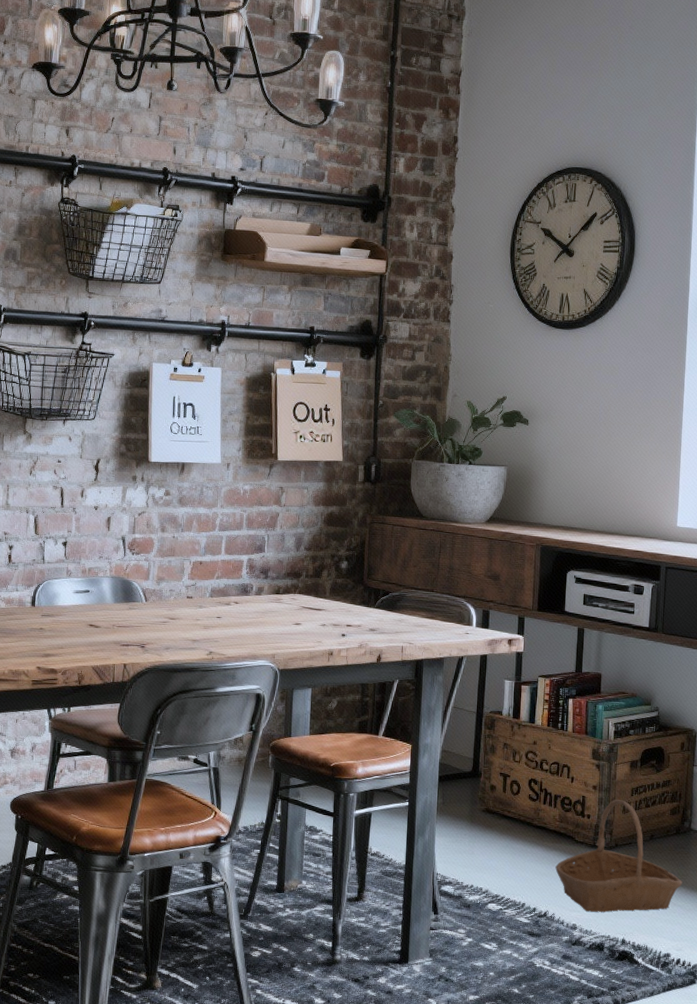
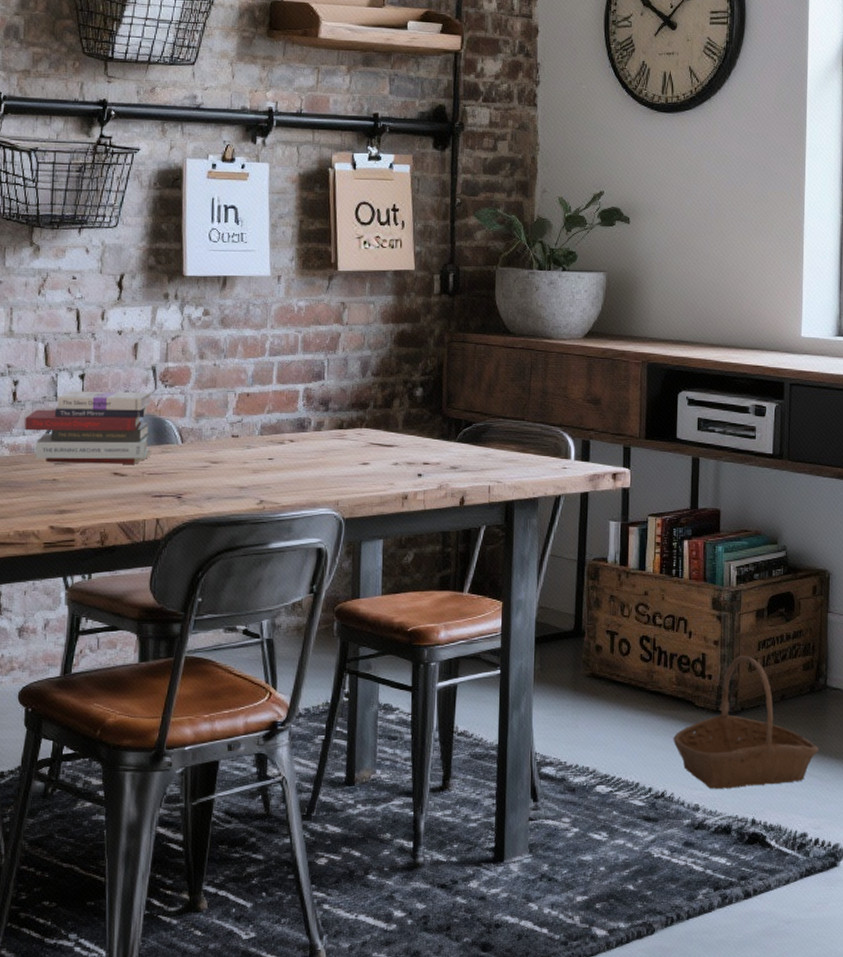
books: none [18,555,122,618] -> present [25,390,152,464]

